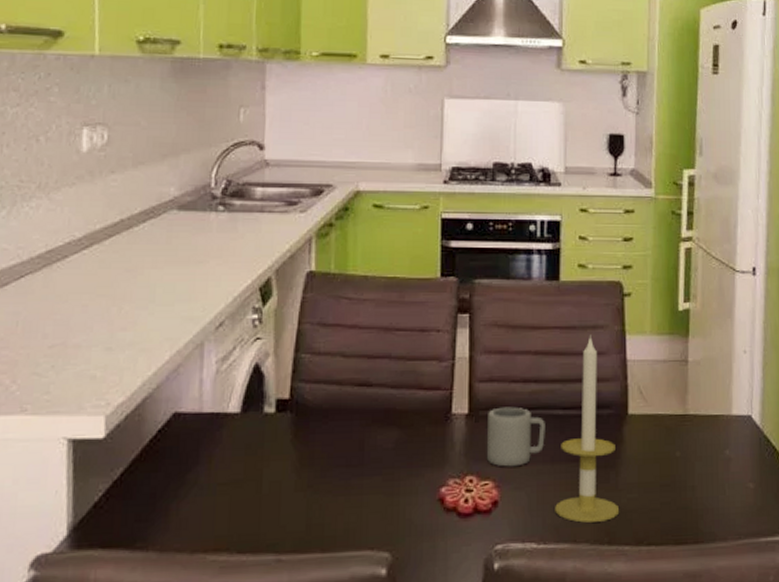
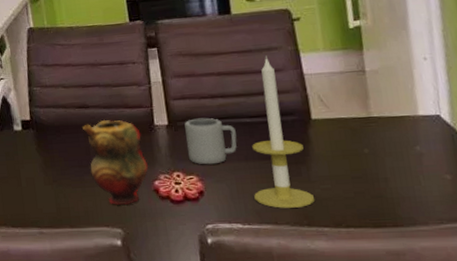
teapot: none [359,403,436,520] -> present [82,119,148,205]

